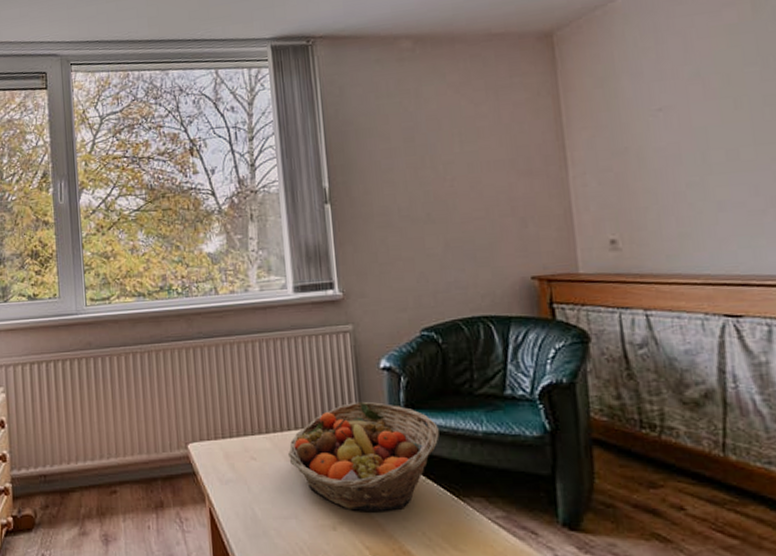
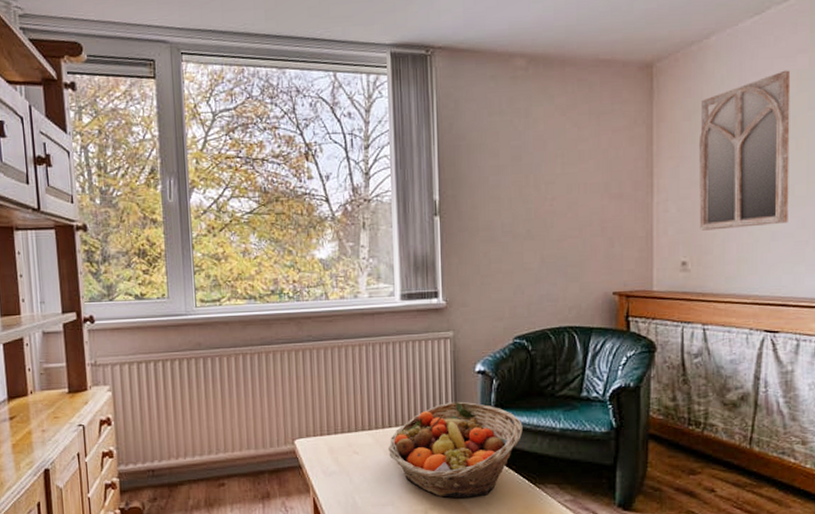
home mirror: none [613,25,737,205] -> present [698,70,791,231]

